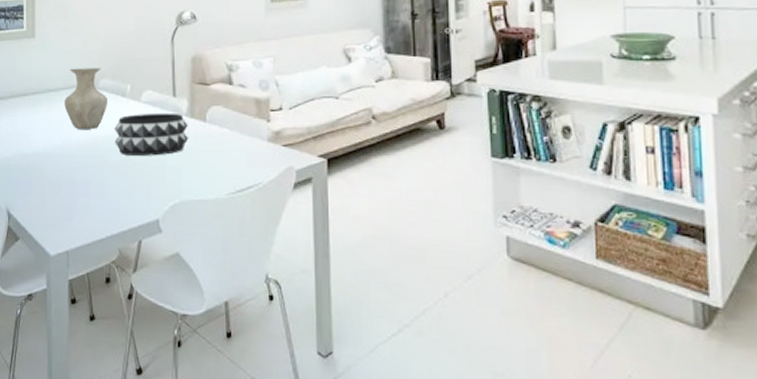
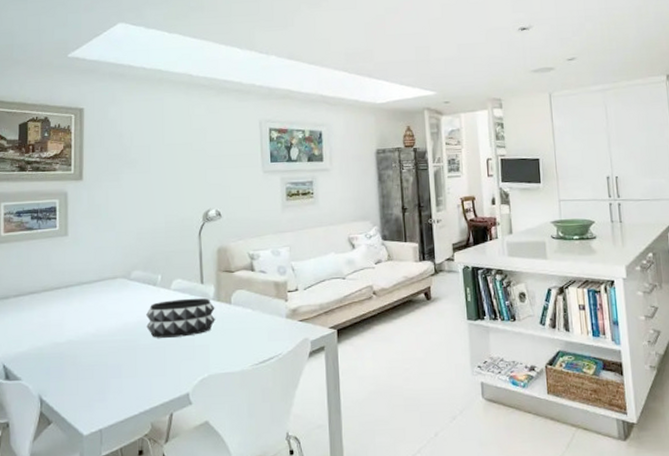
vase: present [64,68,107,129] -> none [97,261,139,317]

